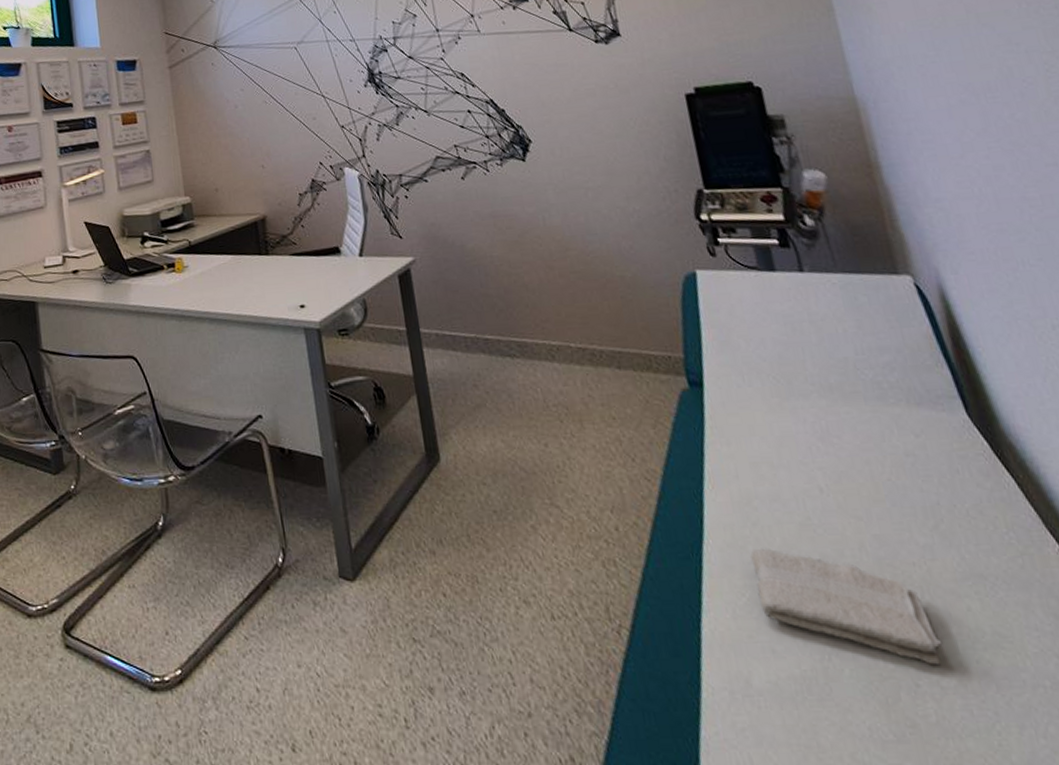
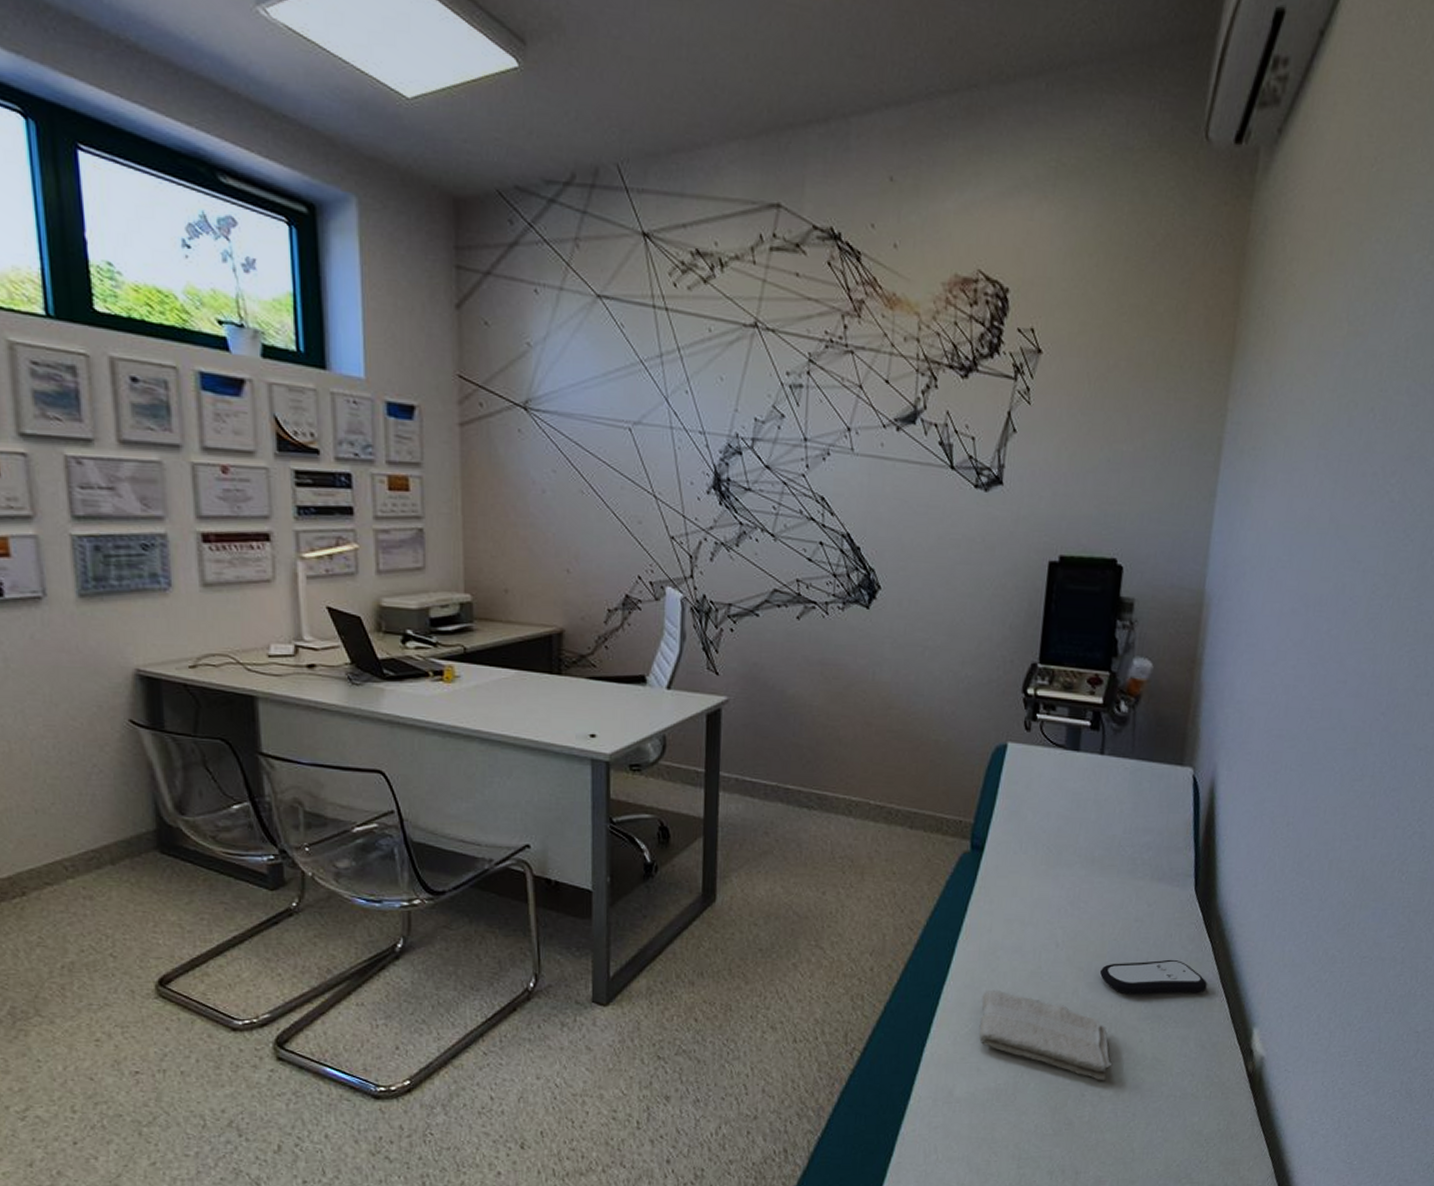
remote control: none [883,500,1030,549] -> present [1099,959,1207,995]

